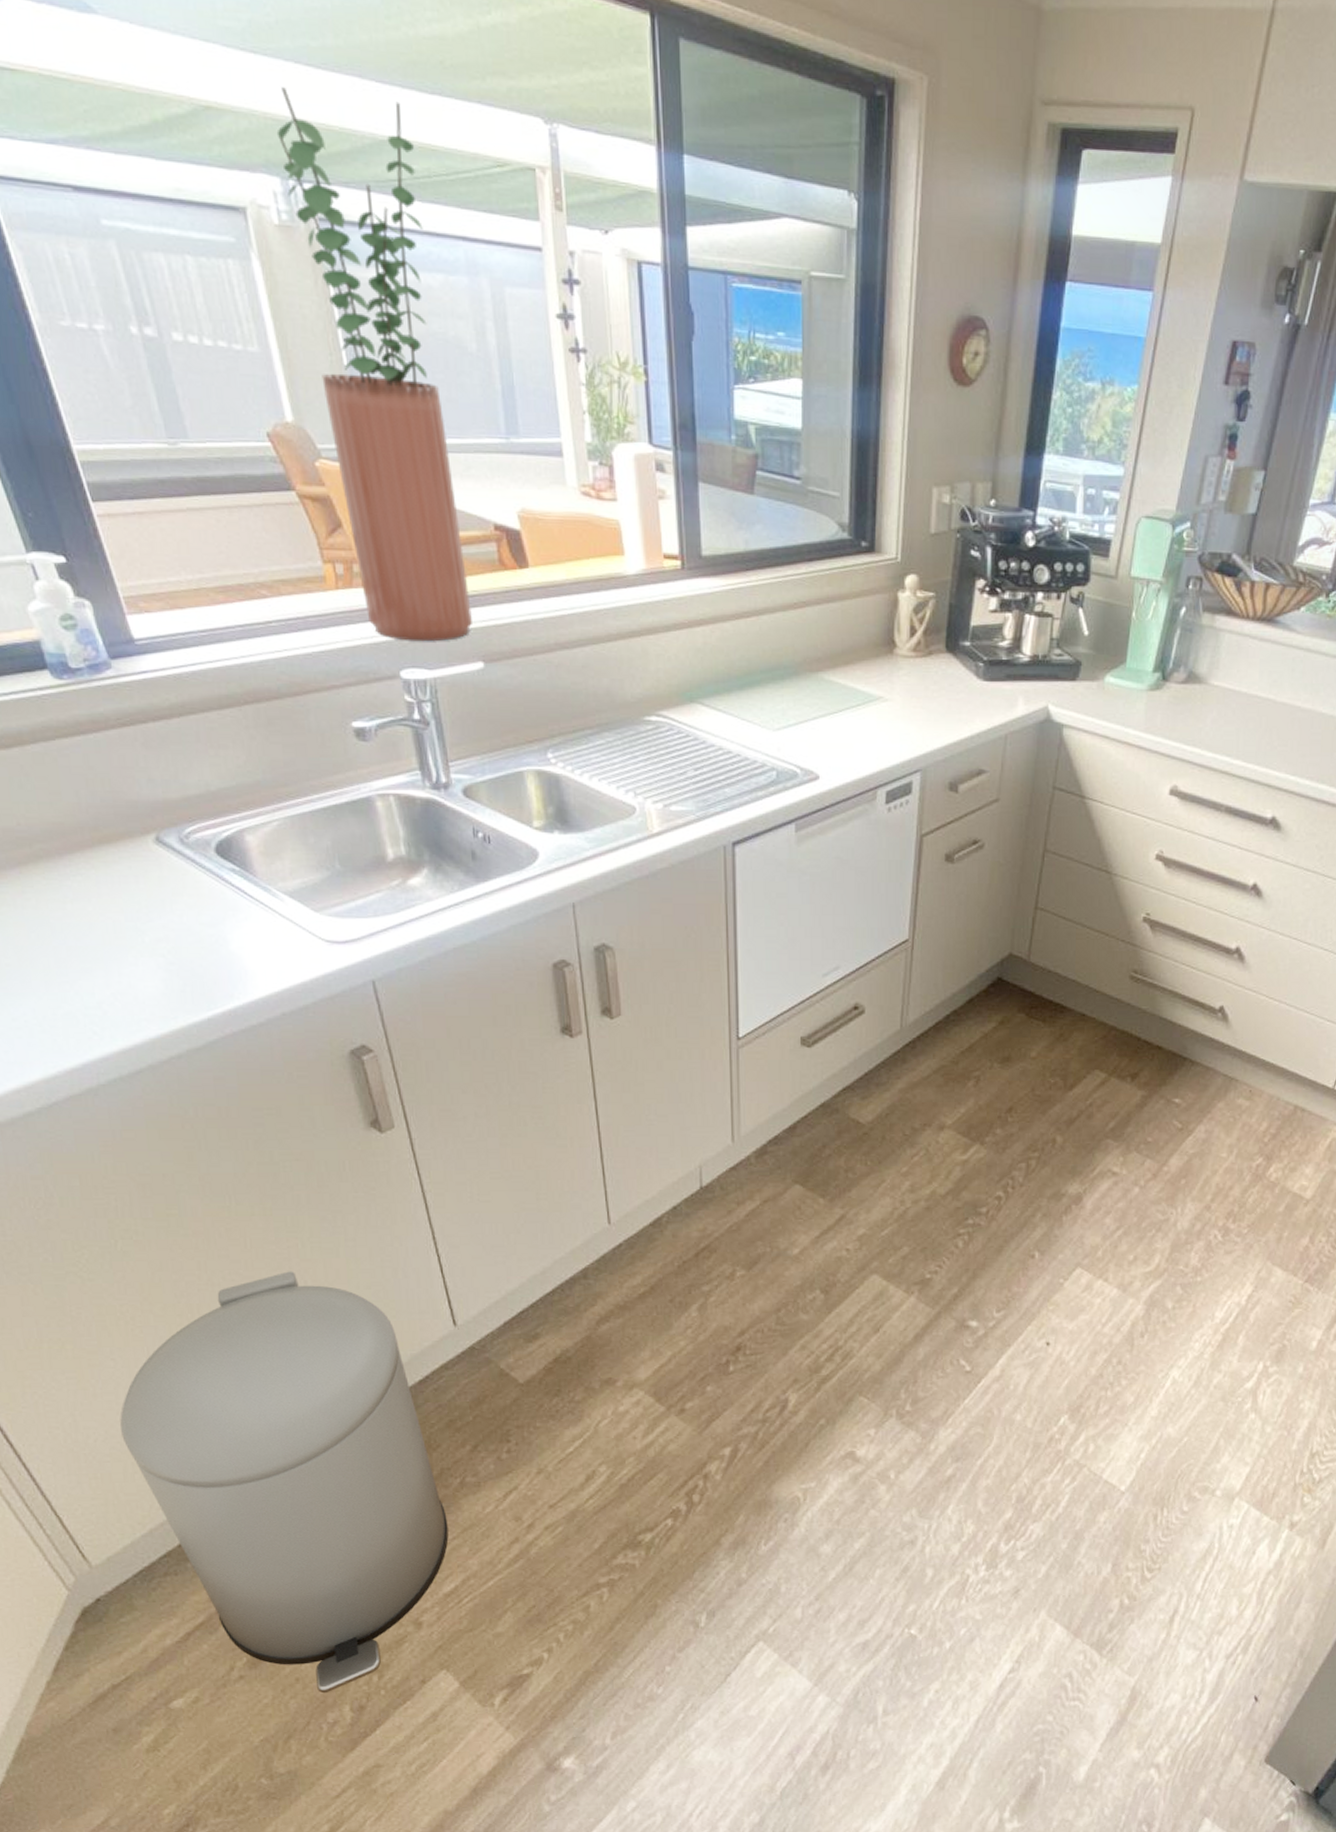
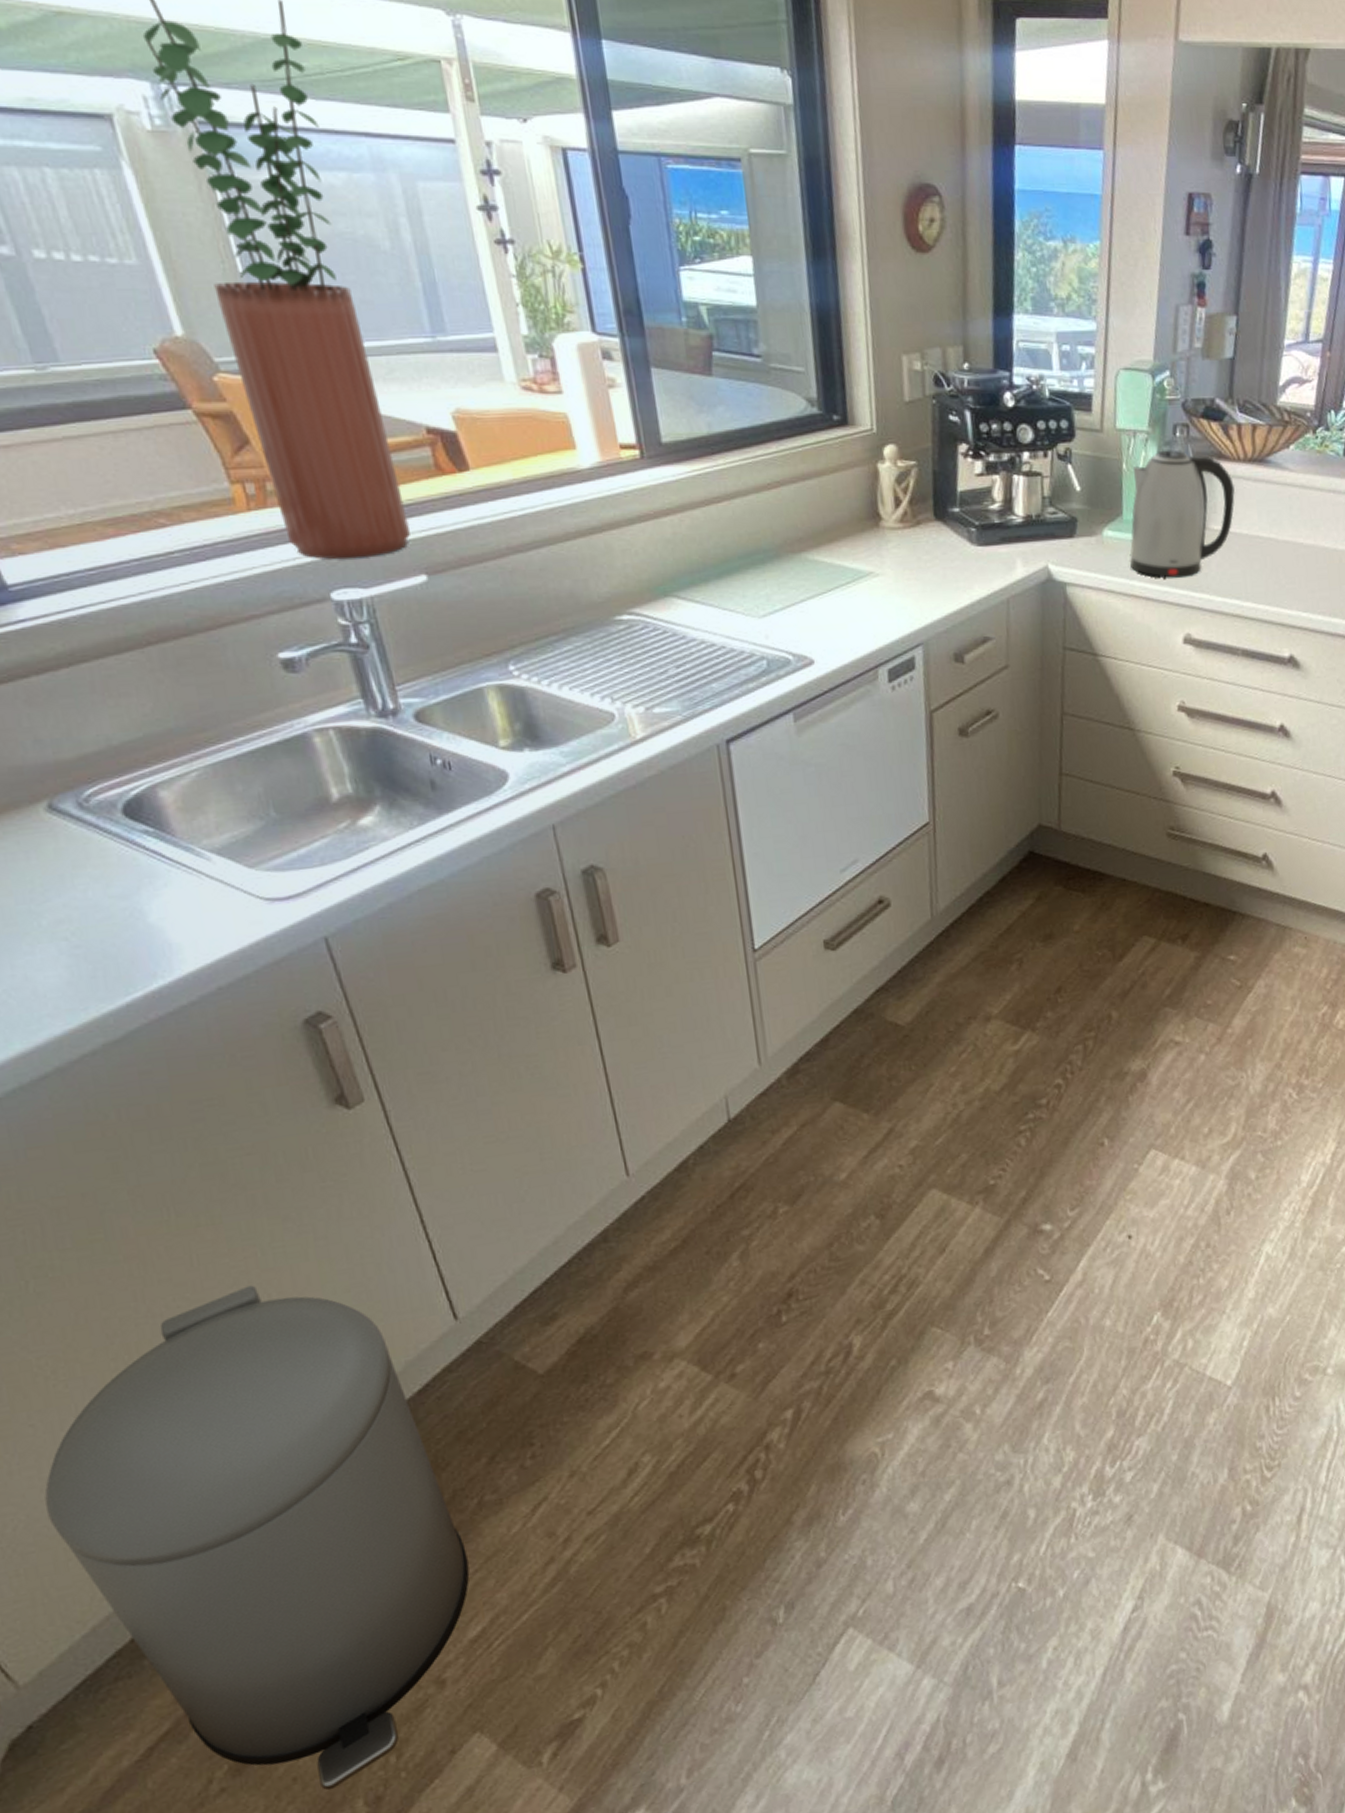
kettle: none [1128,602,1240,730] -> present [1130,450,1235,578]

